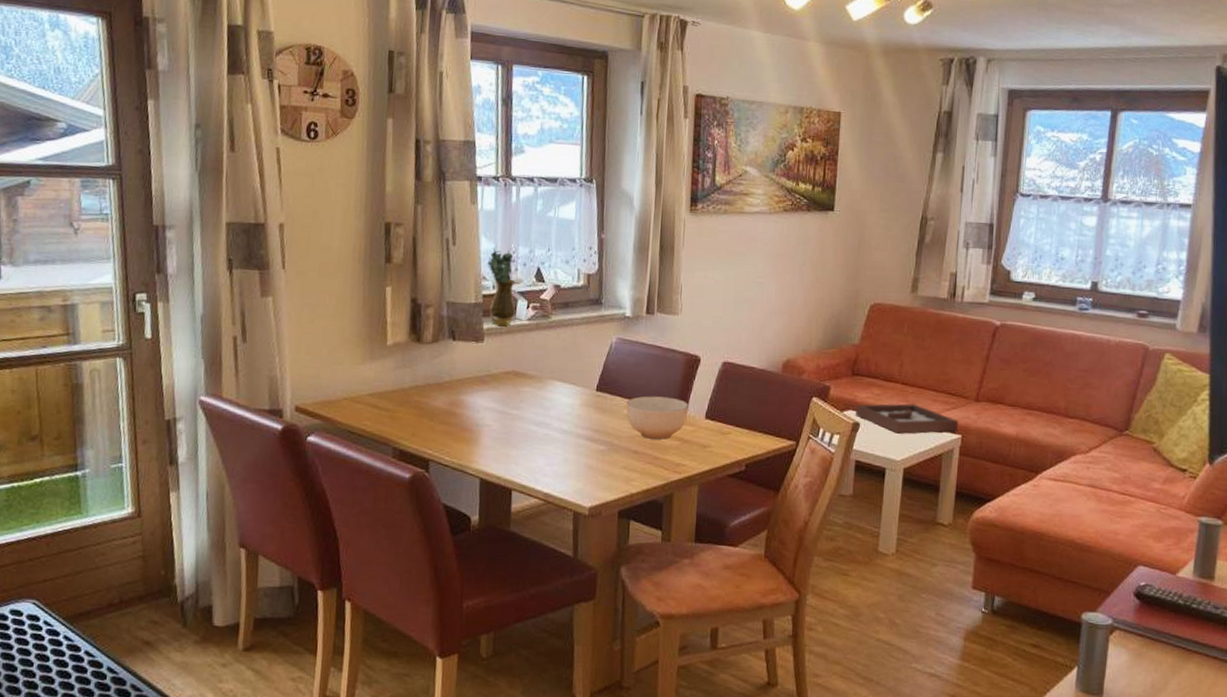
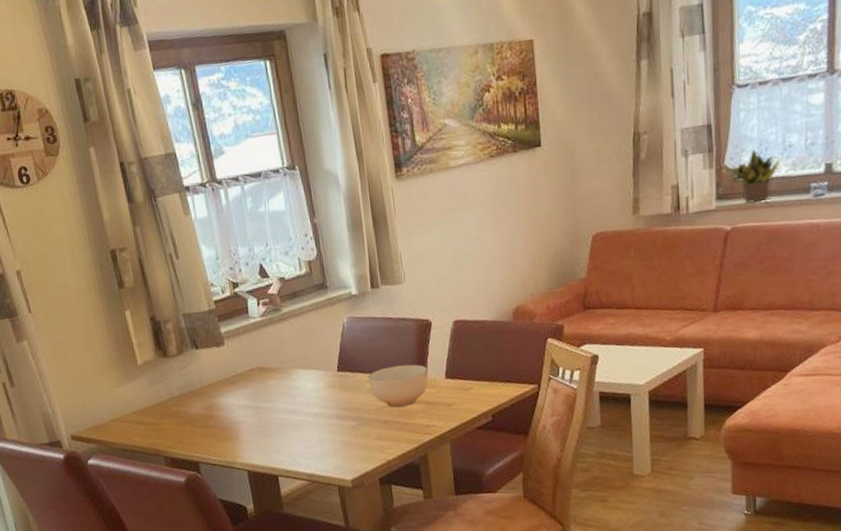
vase: present [487,248,516,327] -> none [212,253,249,328]
decorative tray: present [855,403,959,434] -> none [592,326,699,359]
potted plant: none [998,255,1051,305] -> present [721,149,780,203]

